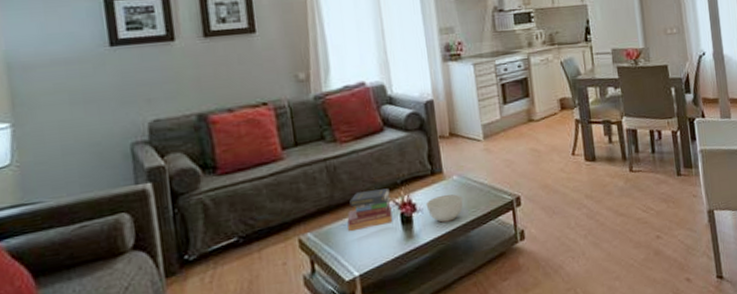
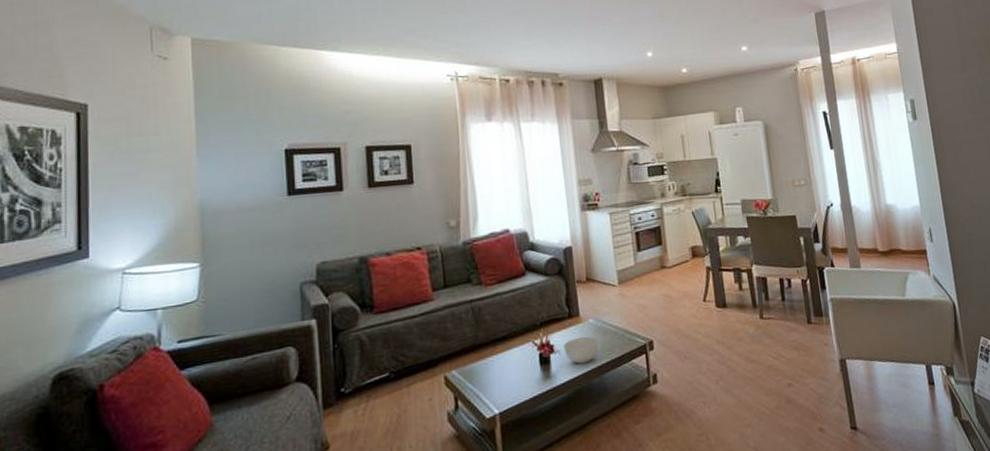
books: present [347,188,394,231] -> none [489,329,533,370]

